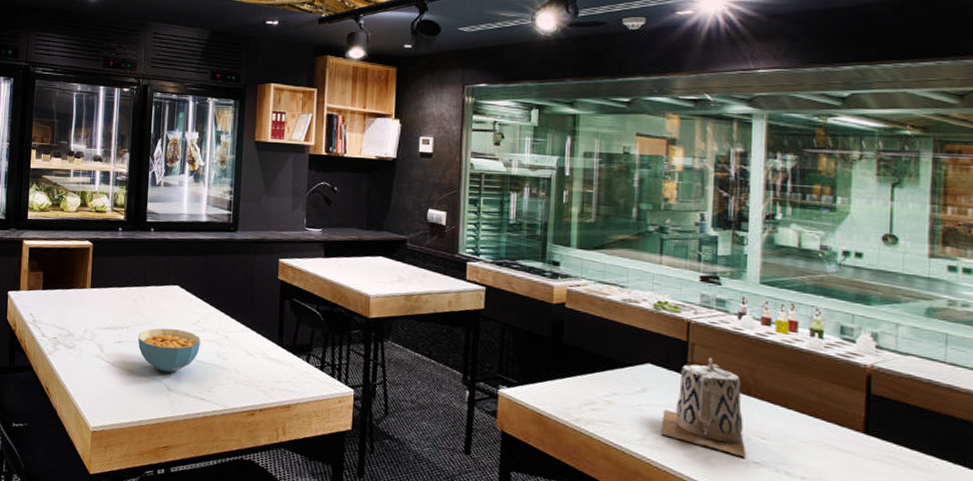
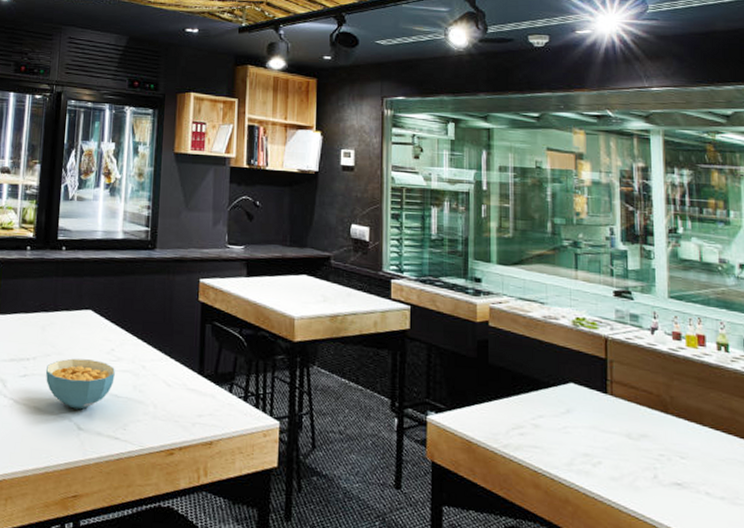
teapot: present [660,358,747,457] -> none [586,375,669,478]

